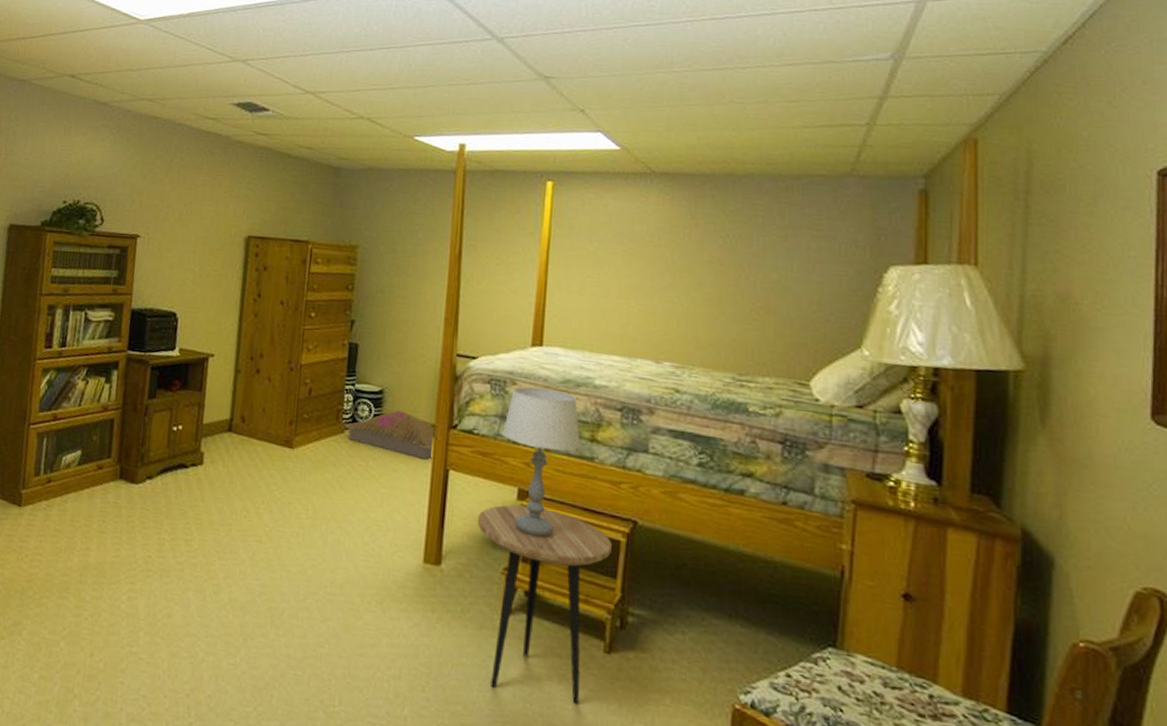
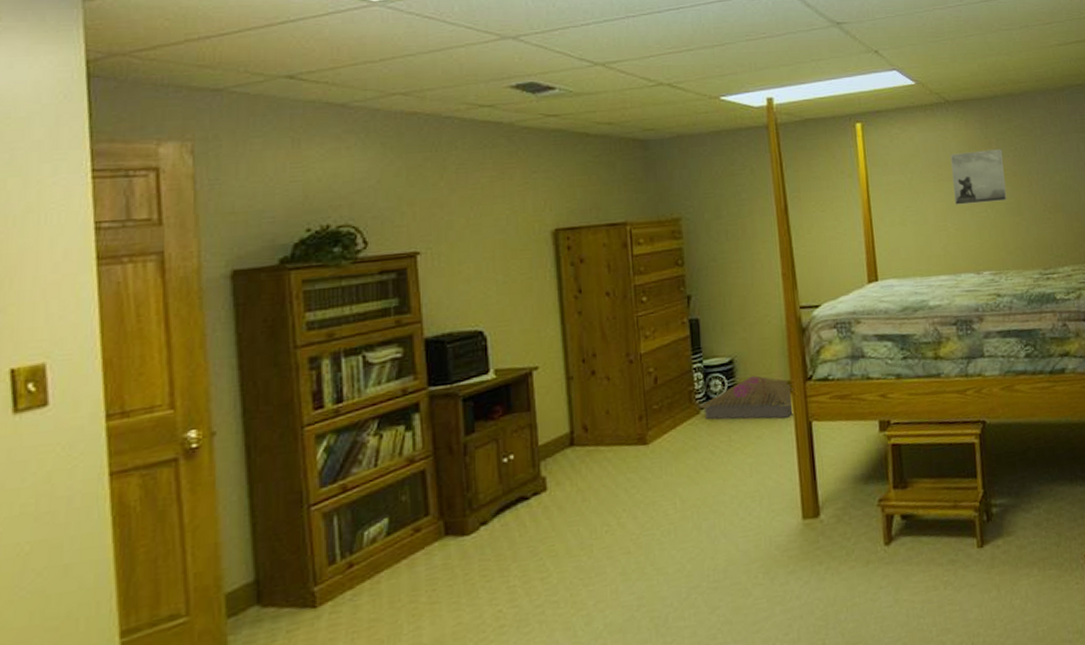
side table: present [477,504,612,705] -> none [846,432,969,616]
table lamp: present [502,386,582,538] -> none [855,319,928,462]
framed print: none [644,229,711,291] -> present [950,149,1007,205]

